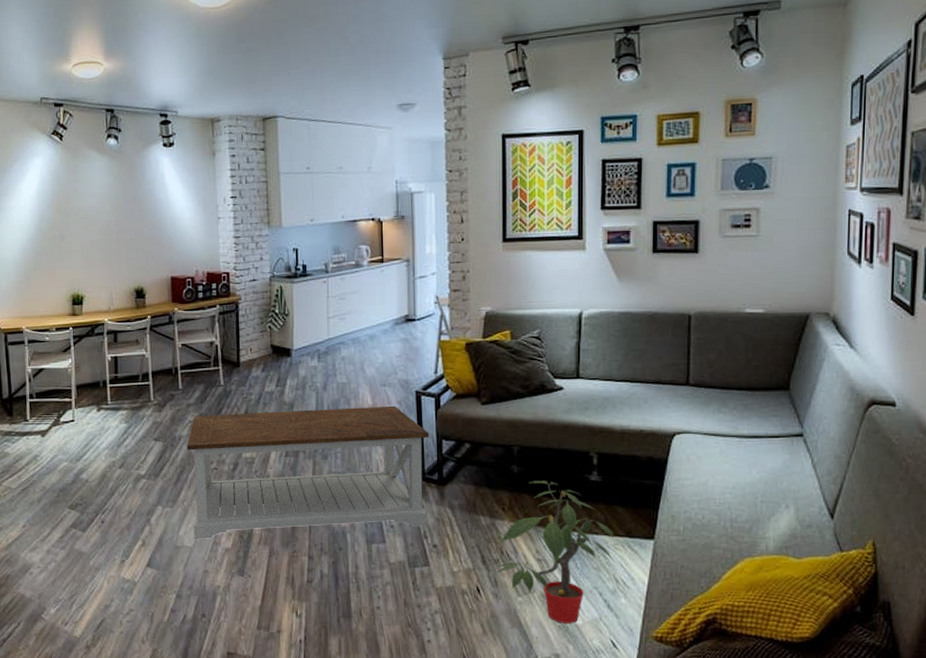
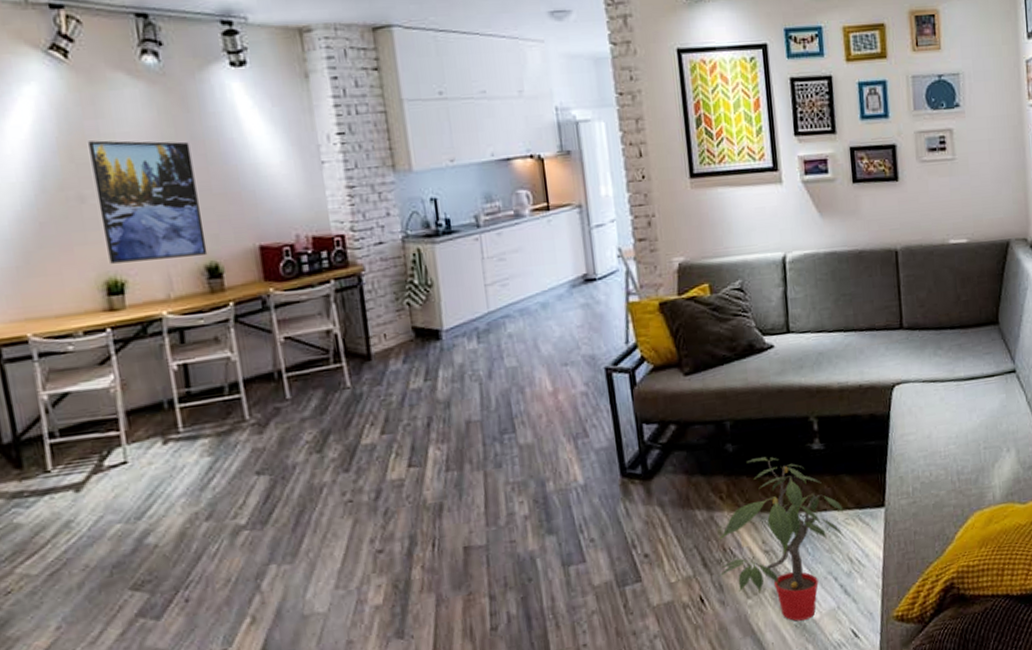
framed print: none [70,197,137,283] -> present [88,140,208,264]
coffee table: present [187,405,430,539] -> none [305,389,635,601]

